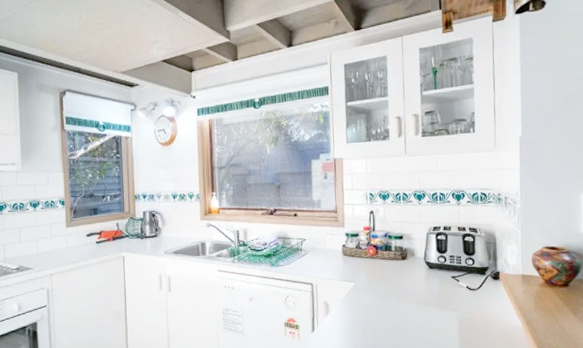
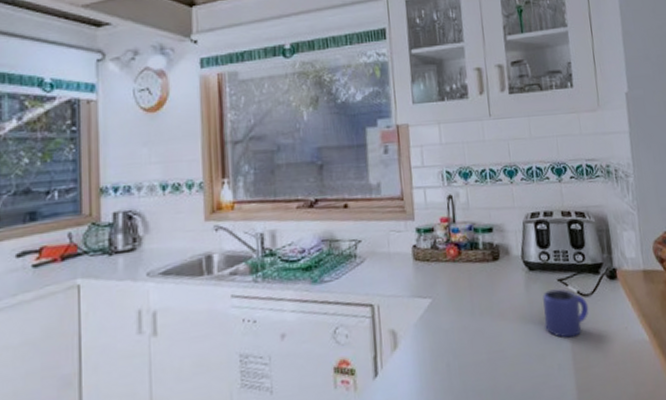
mug: none [438,283,475,319] -> present [542,289,589,338]

